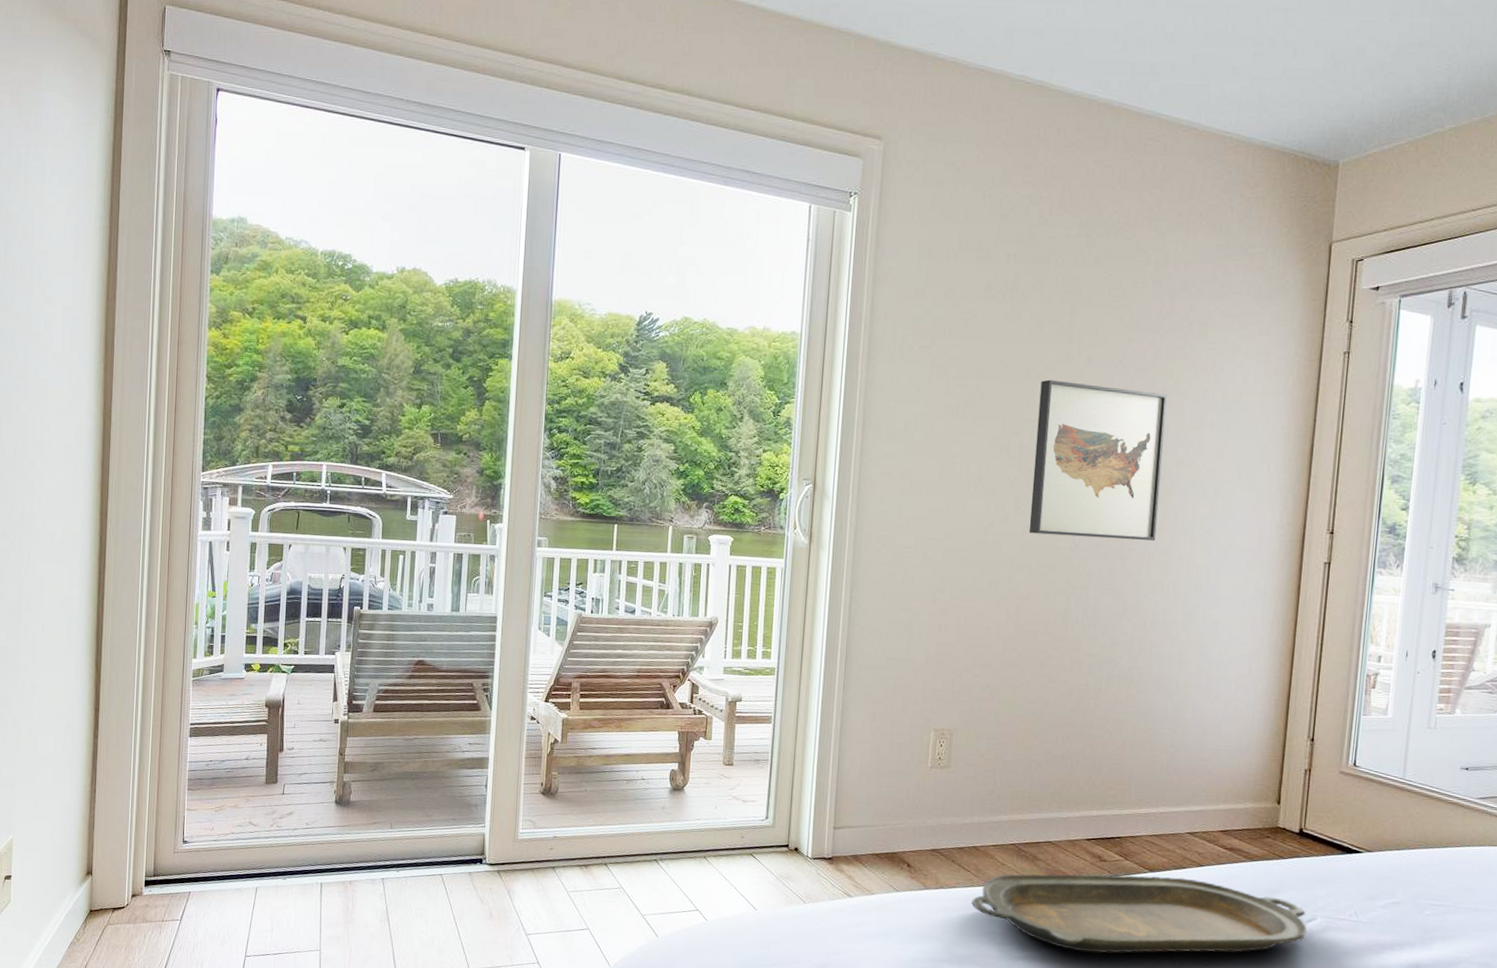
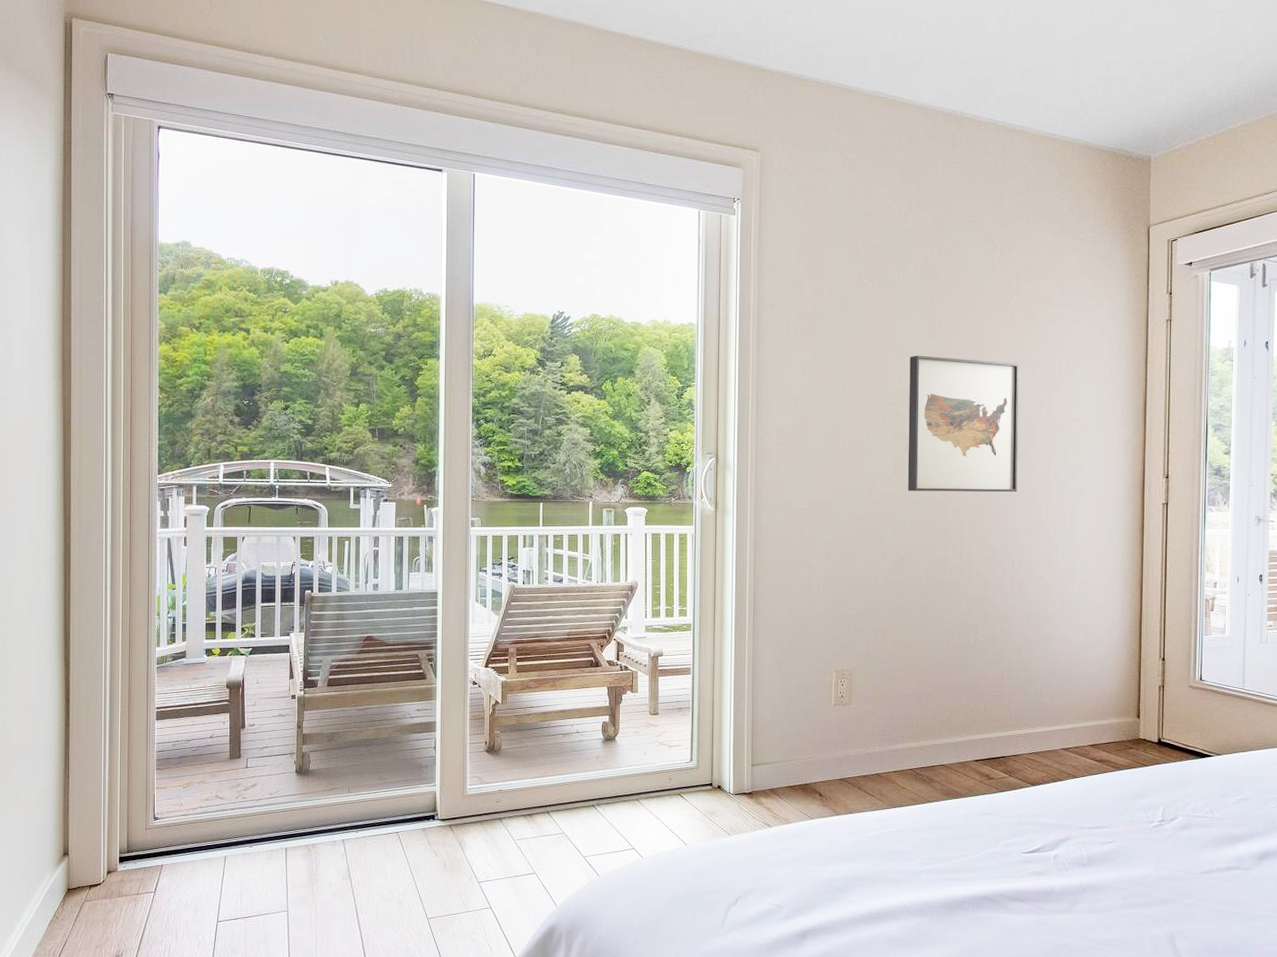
serving tray: present [971,873,1308,954] -> none [878,789,1171,862]

